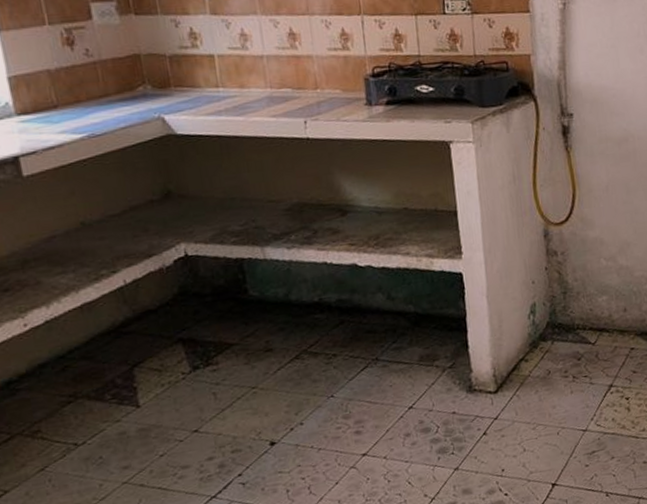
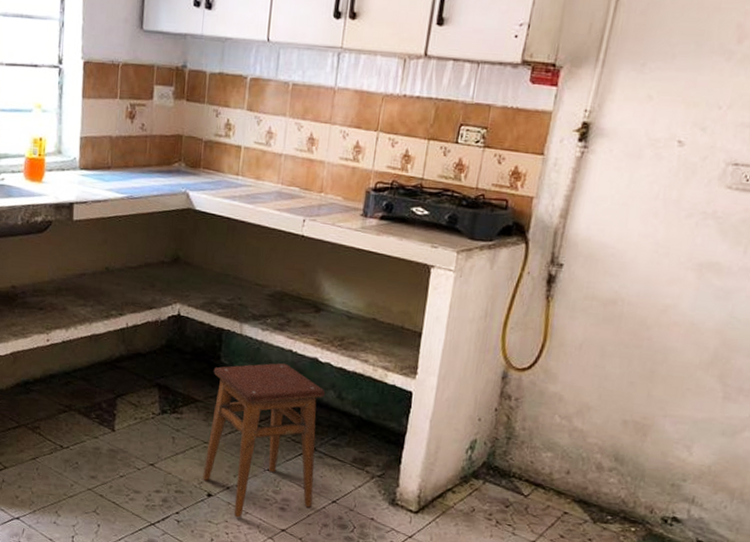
stool: none [242,277,388,458] -> present [203,362,326,518]

